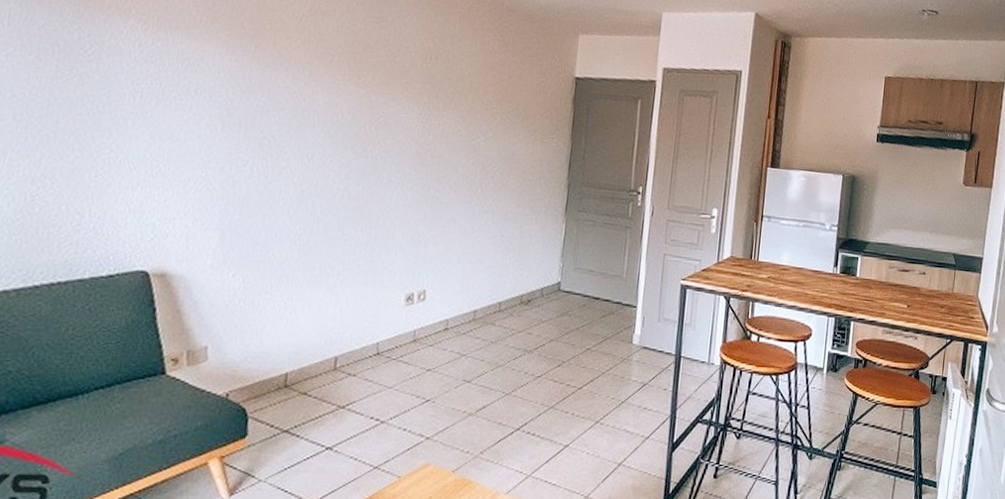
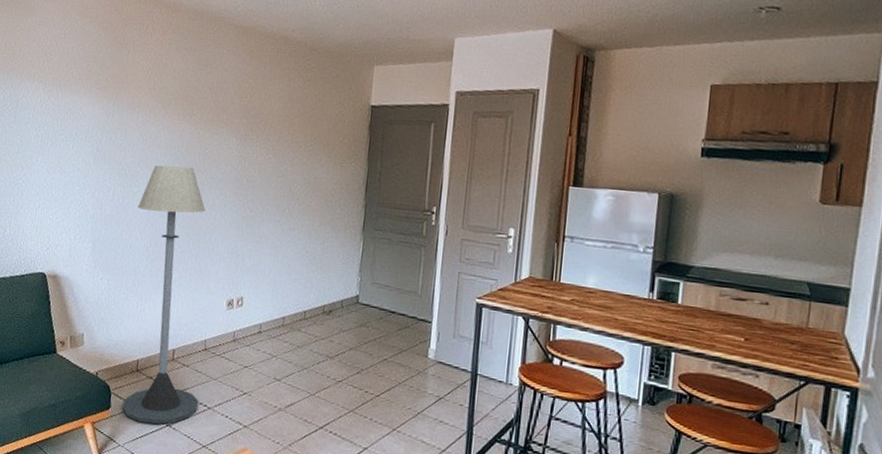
floor lamp: none [264,134,378,449] -> present [122,165,205,425]

